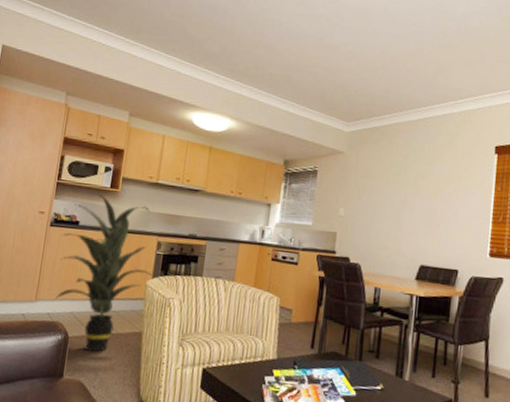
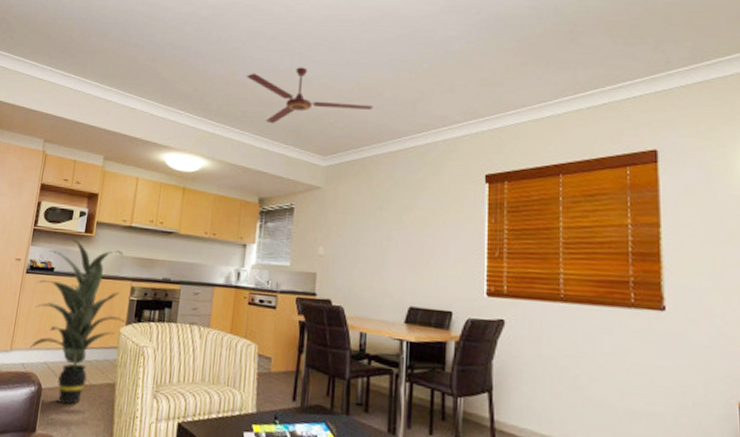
ceiling fan: none [274,33,397,89] -> present [246,67,374,124]

